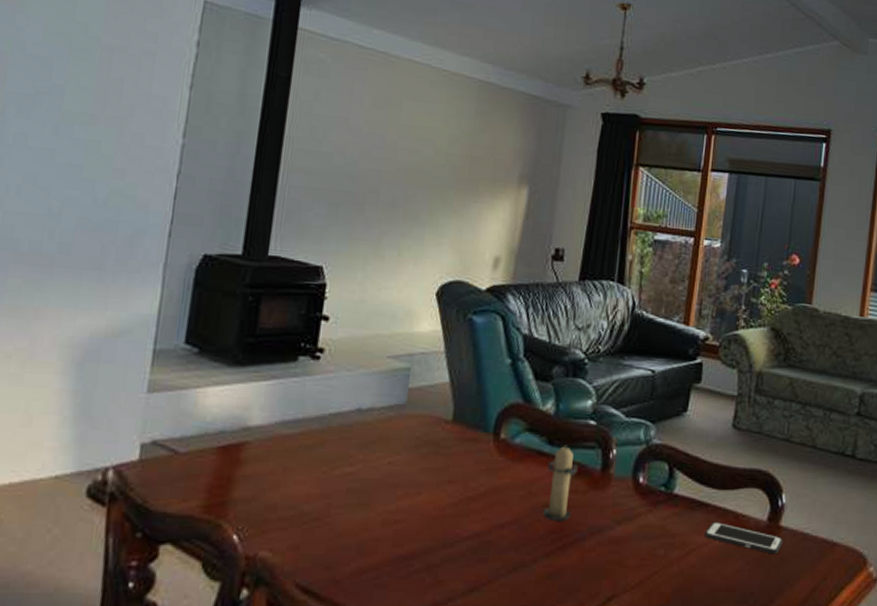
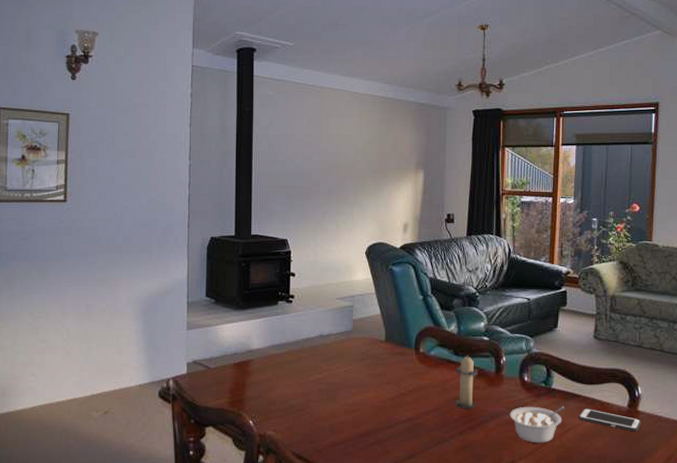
legume: none [615,518,688,570] -> present [509,406,565,443]

